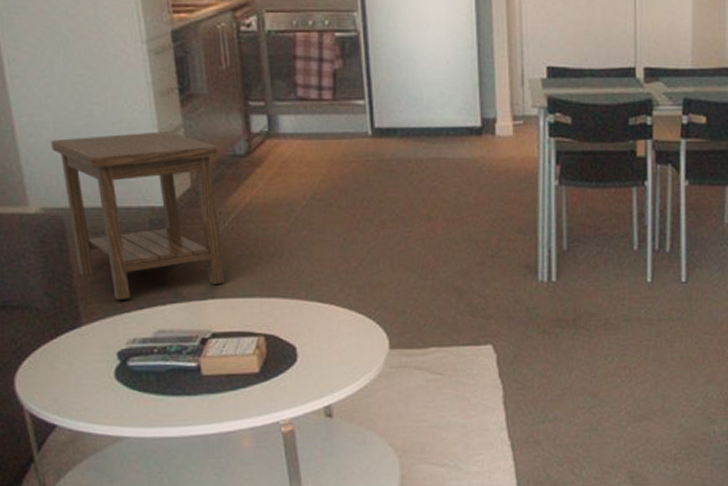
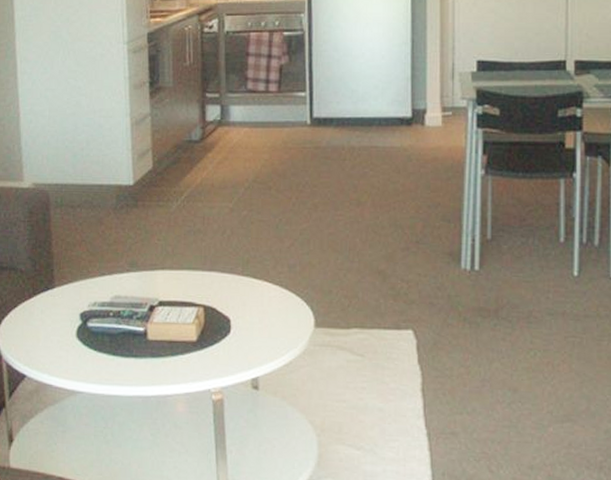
side table: present [51,132,225,301] -> none [45,119,177,267]

